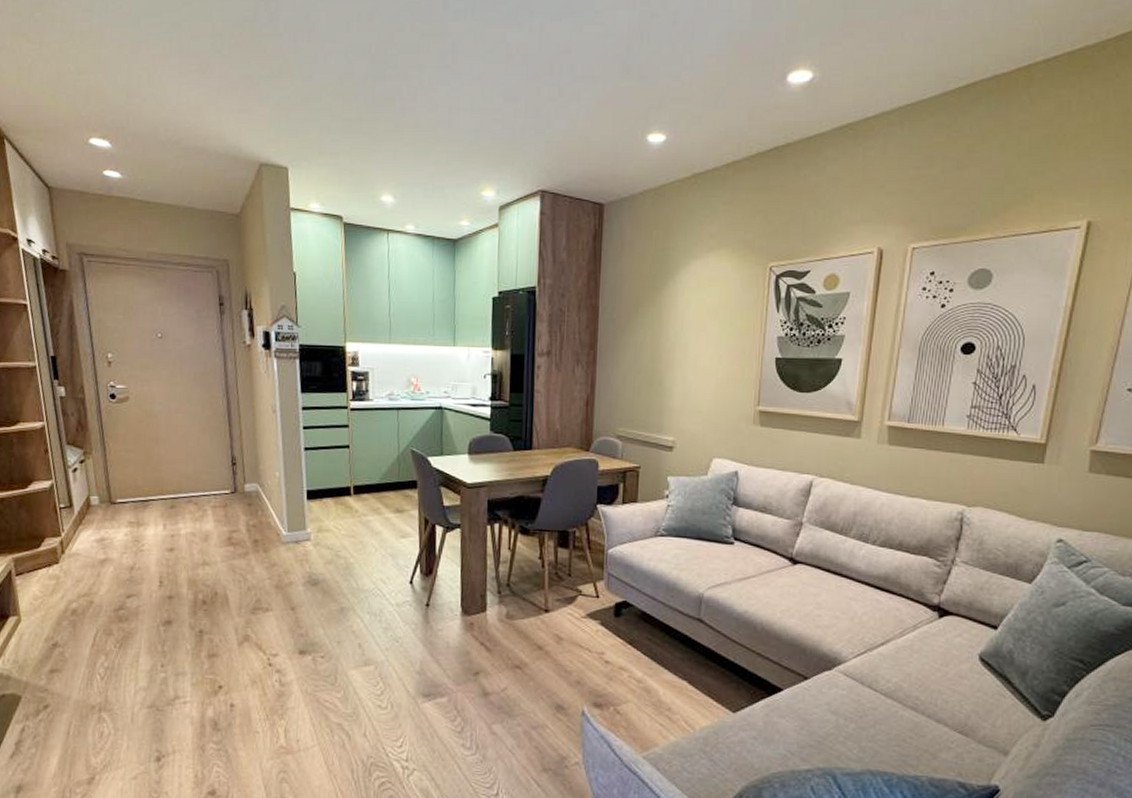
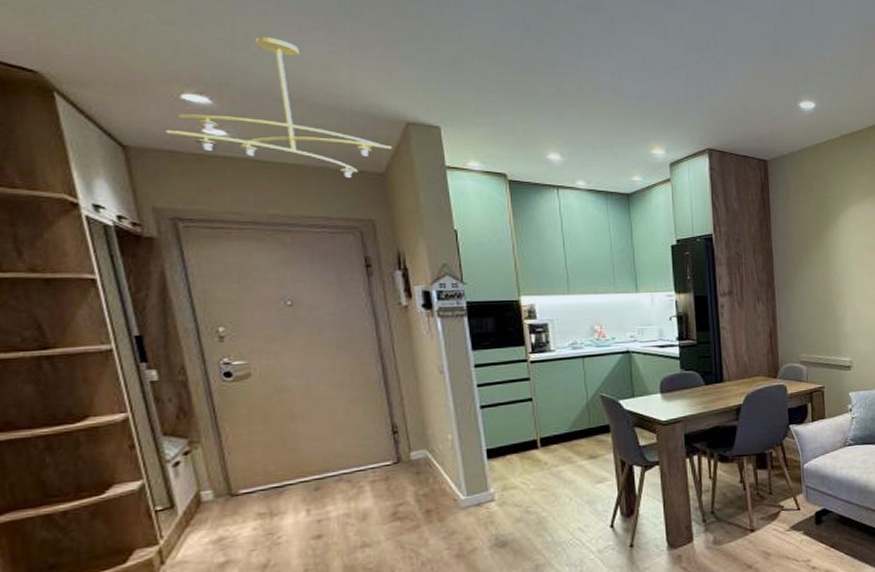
ceiling light fixture: none [77,81,247,218] -> present [165,36,393,178]

